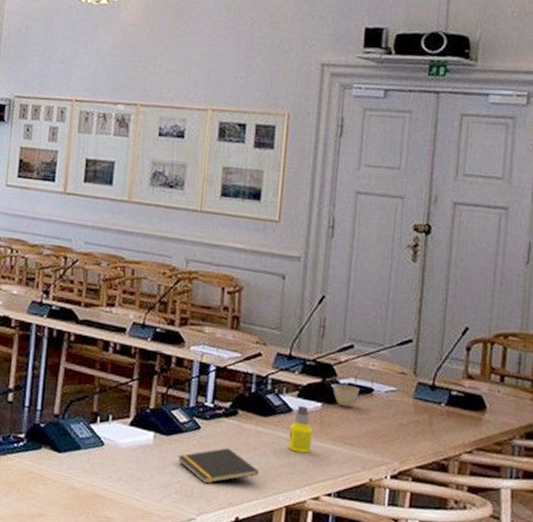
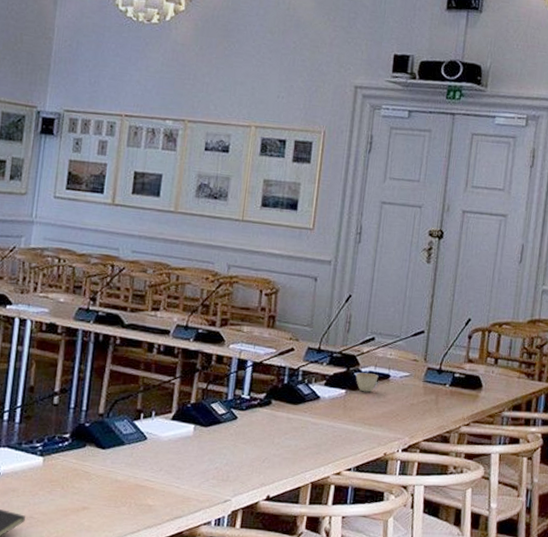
notepad: present [178,448,259,484] -> none [216,434,289,468]
bottle: present [289,405,312,453] -> none [316,393,337,435]

